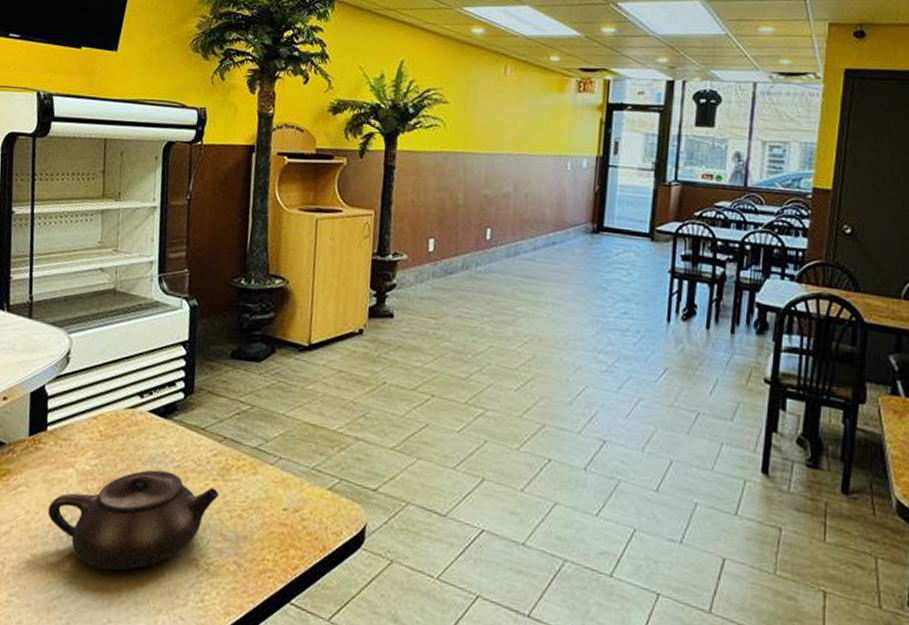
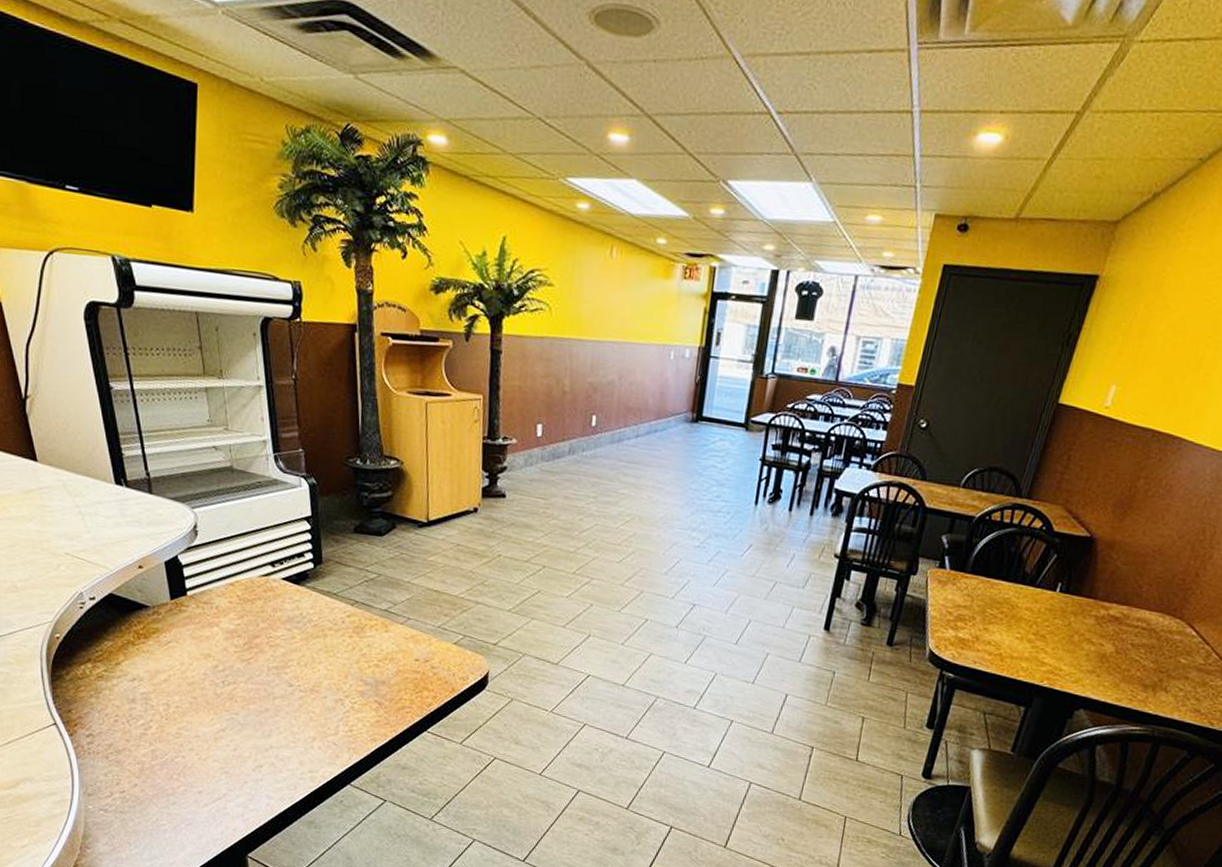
teapot: present [47,469,219,571] -> none [201,628,356,709]

